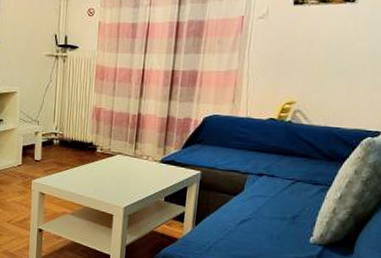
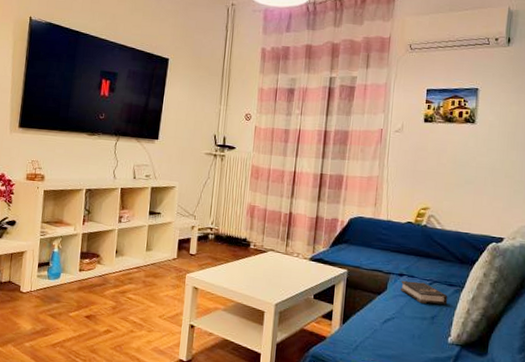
hardback book: none [259,180,312,204] -> present [400,280,448,305]

